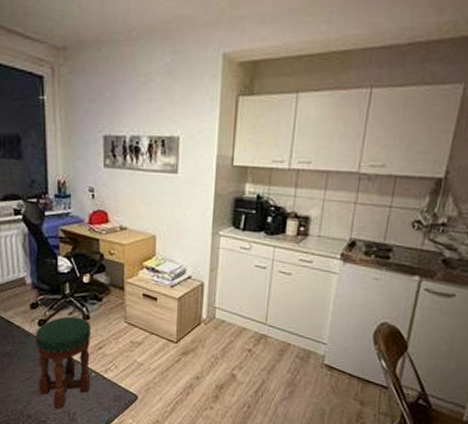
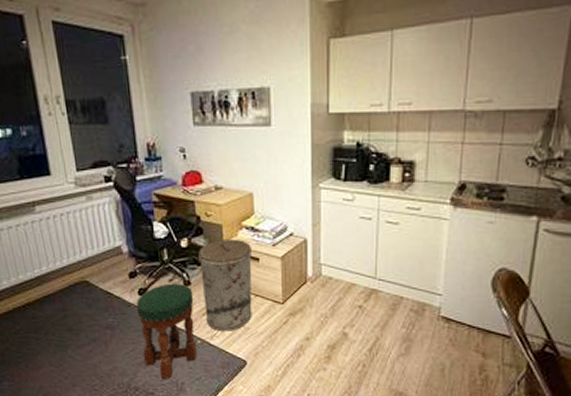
trash can: none [99,277,150,366] -> present [198,238,252,331]

